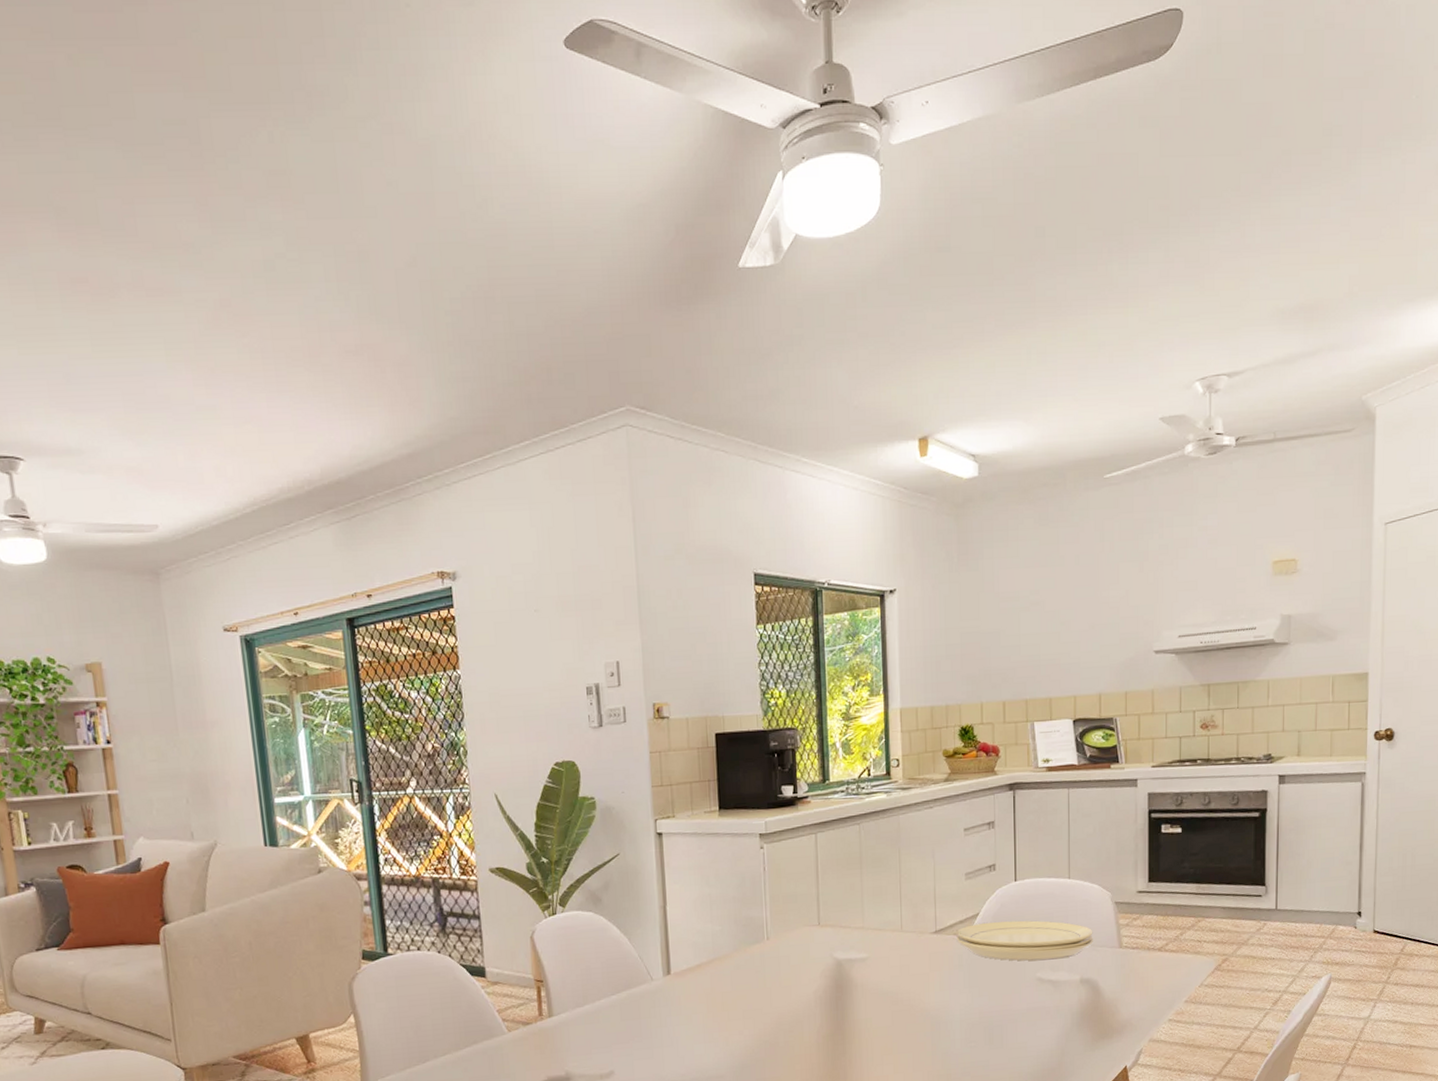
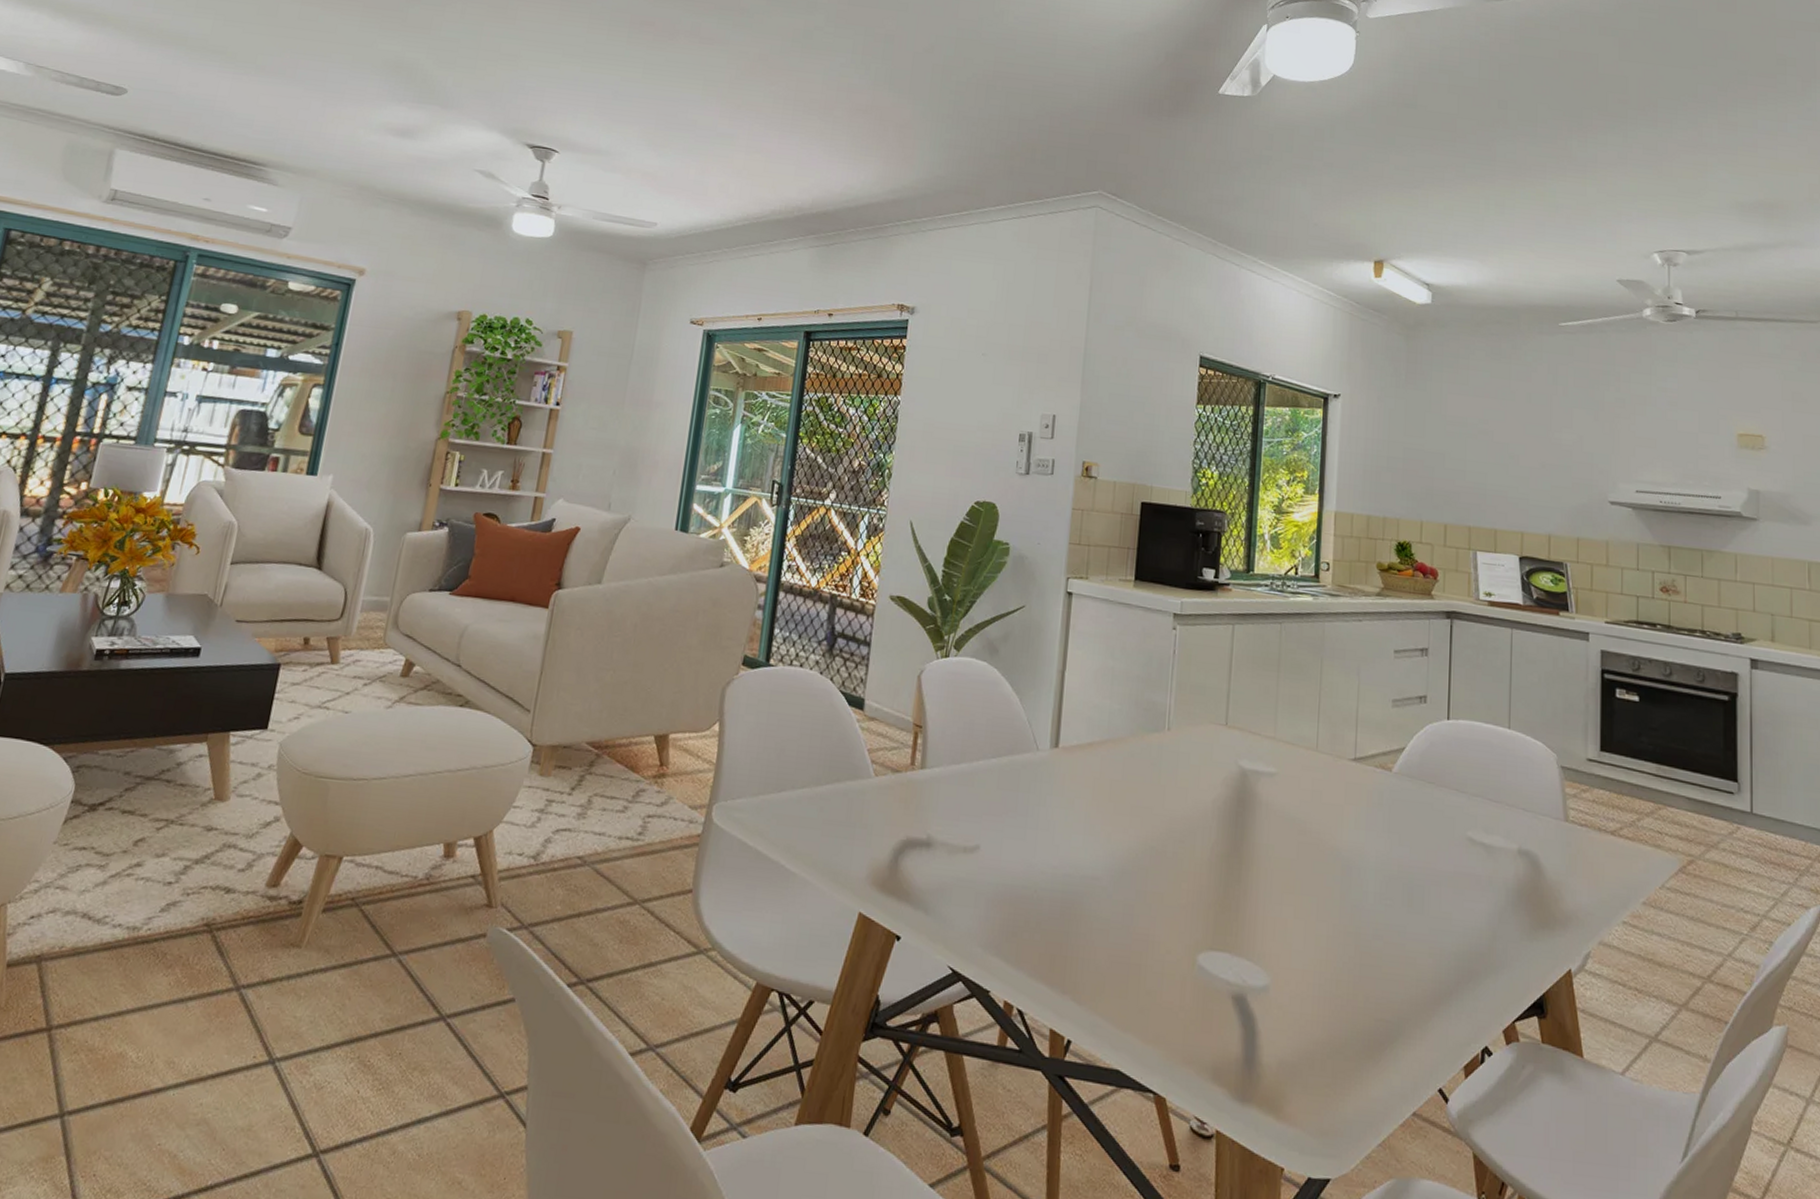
plate: present [956,920,1093,961] -> none [1377,759,1535,821]

